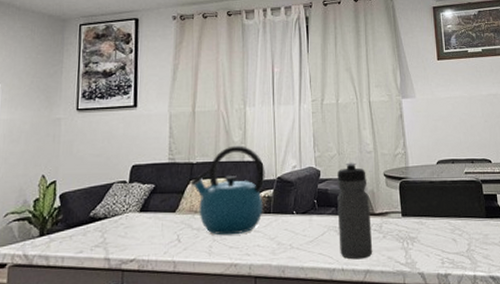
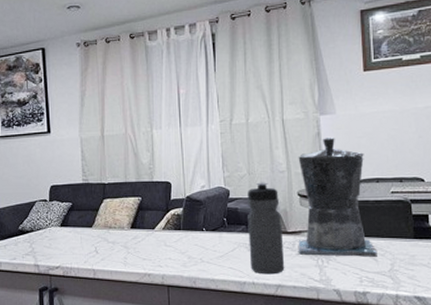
kettle: present [190,146,265,236] -> none [104,167,174,249]
coffee maker: none [384,120,456,238] -> present [298,138,377,257]

